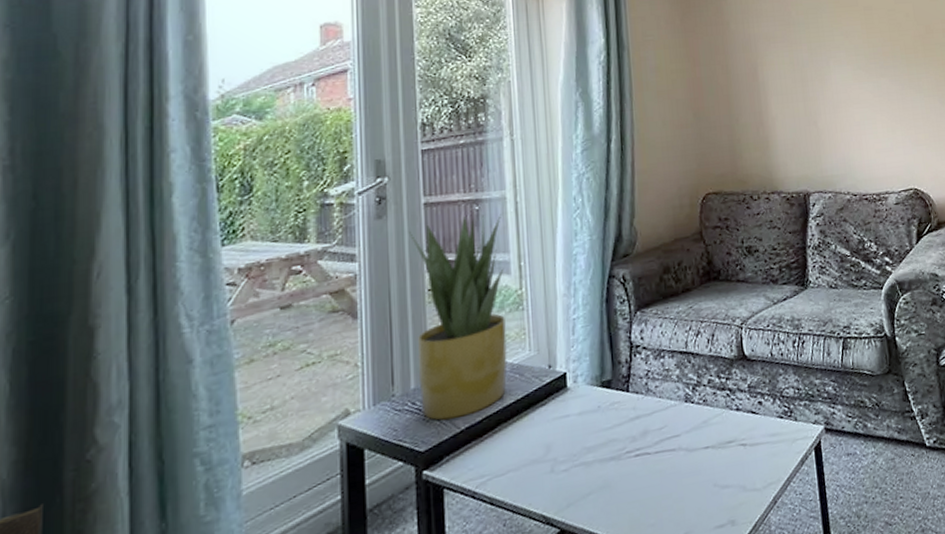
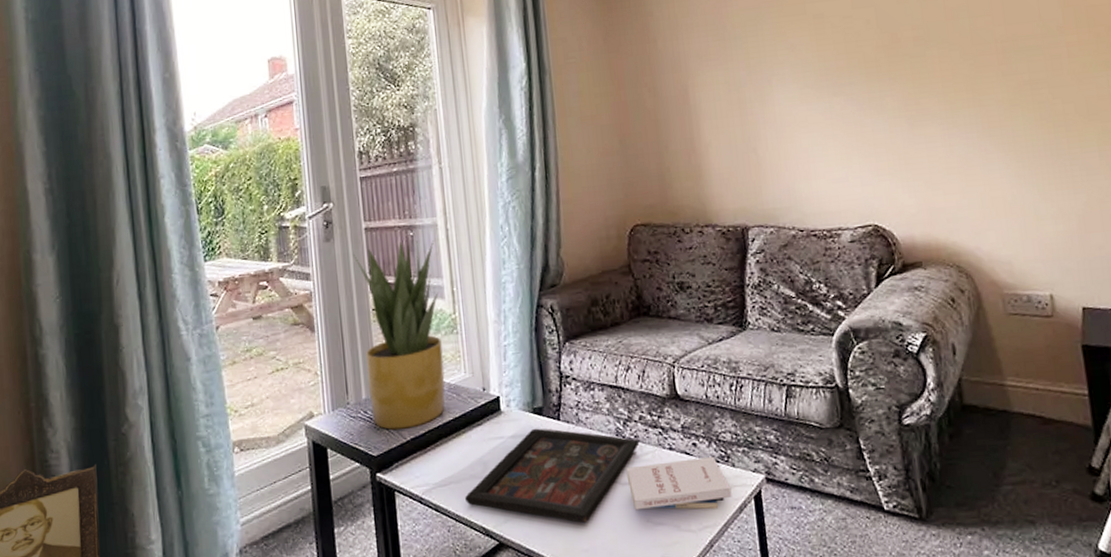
decorative tray: none [524,401,708,497] -> present [465,428,640,523]
books: none [694,413,795,476] -> present [626,457,732,511]

